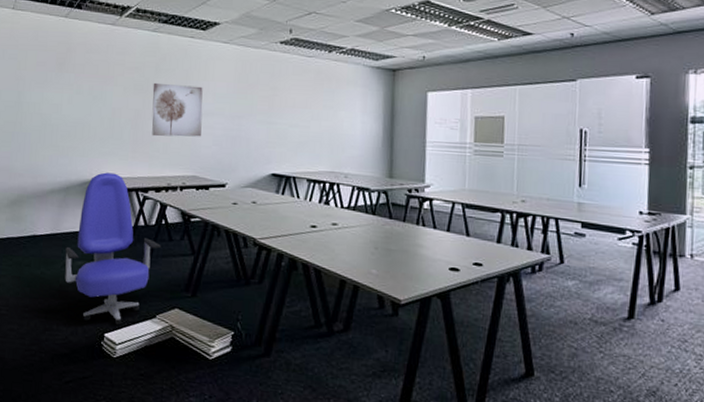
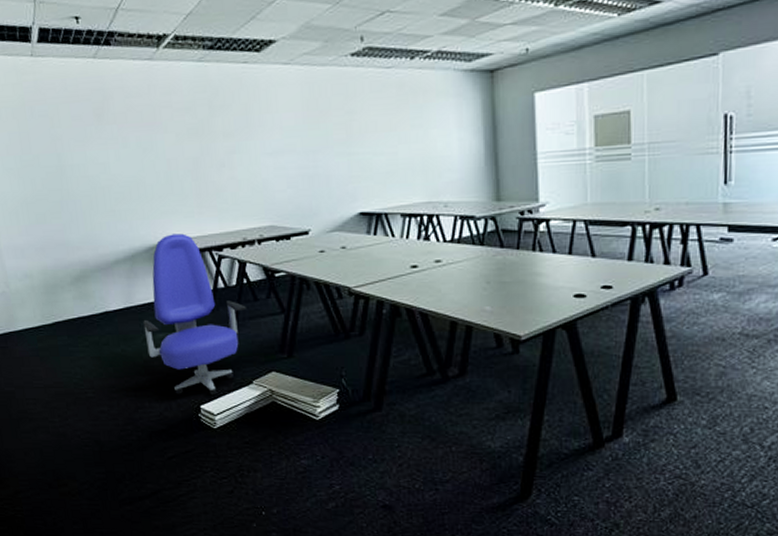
wall art: present [152,82,203,137] -> none [208,121,273,186]

